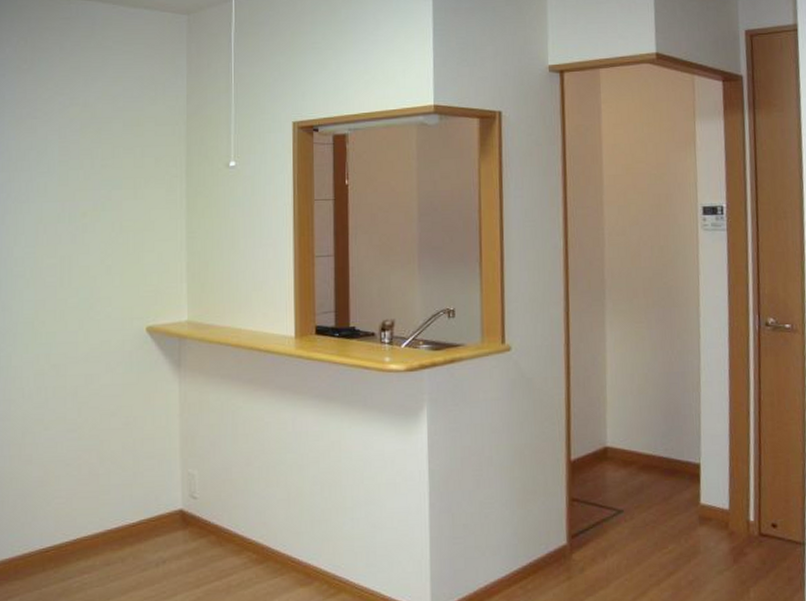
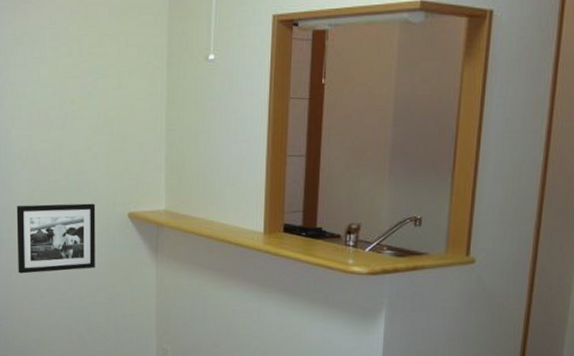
picture frame: none [17,320,110,404] -> present [16,203,96,274]

